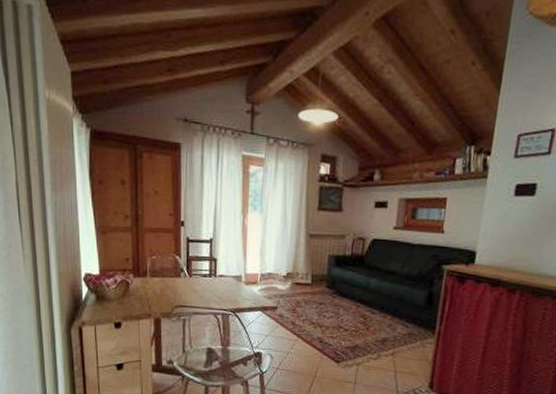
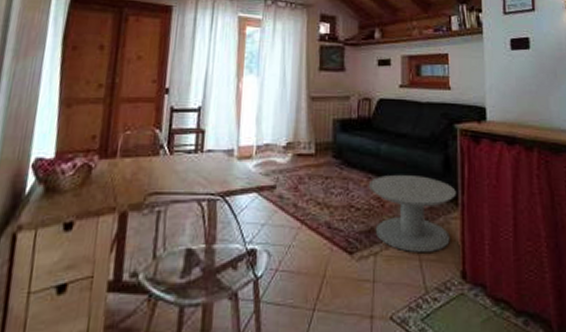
side table: none [356,304,435,367] -> present [368,174,456,252]

